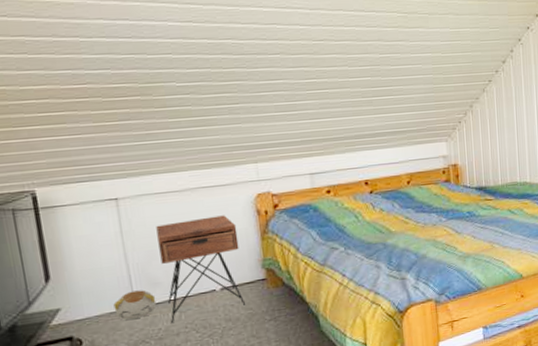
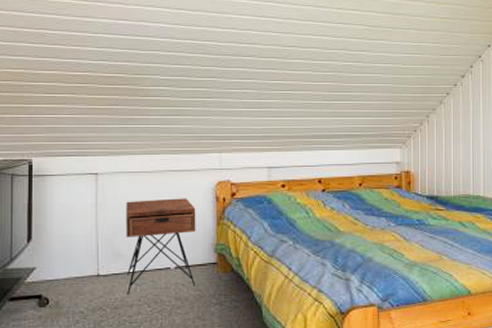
plush toy: present [113,290,157,320] -> none [80,259,117,286]

